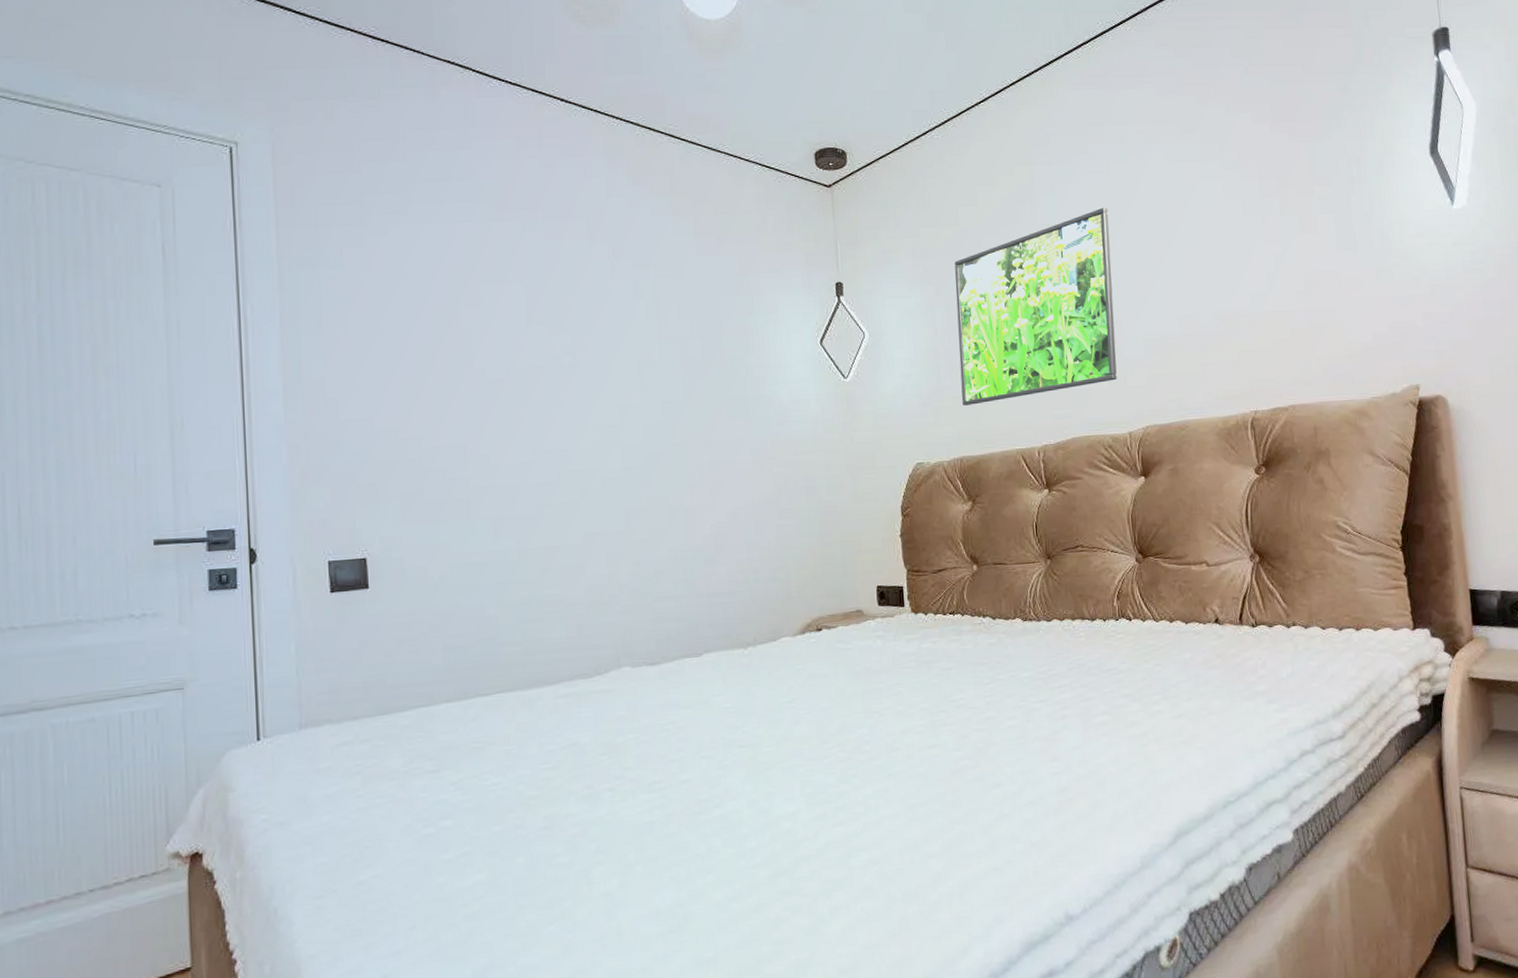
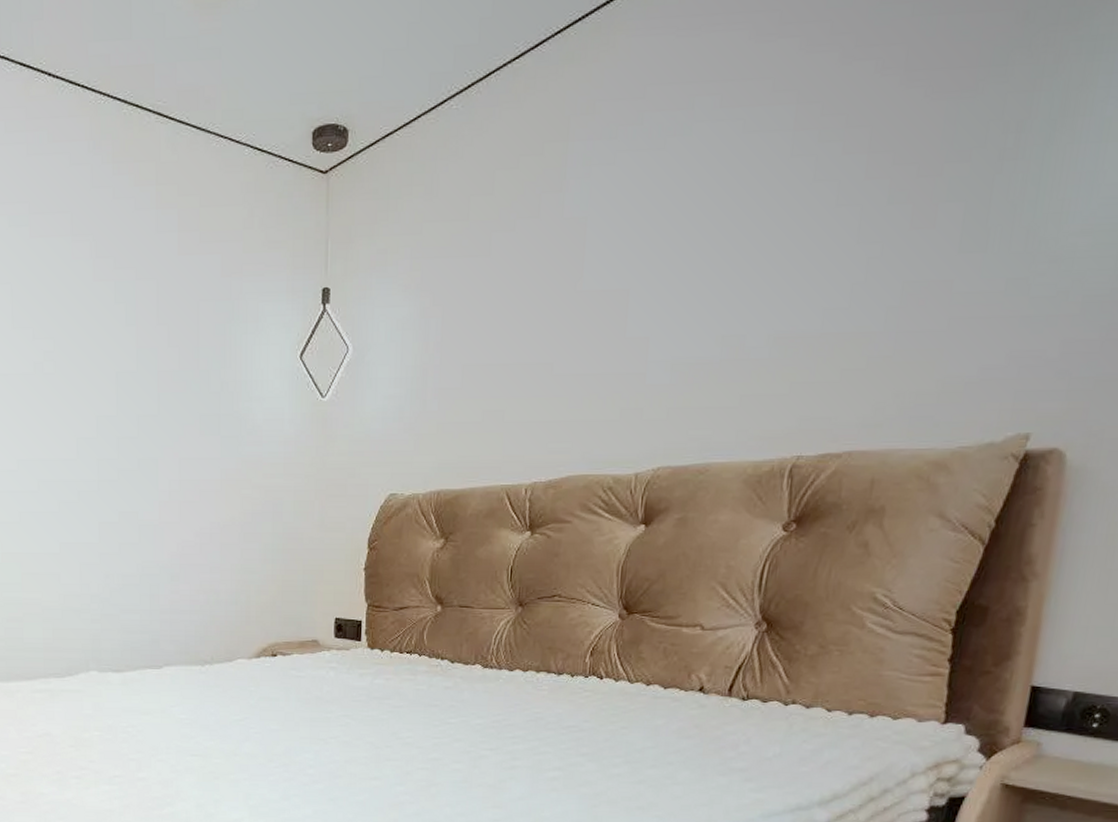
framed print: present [955,207,1117,405] -> none [447,195,656,433]

